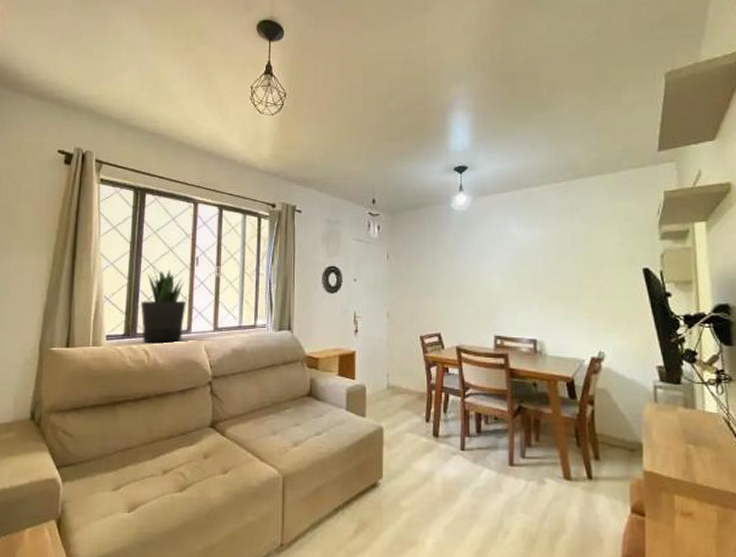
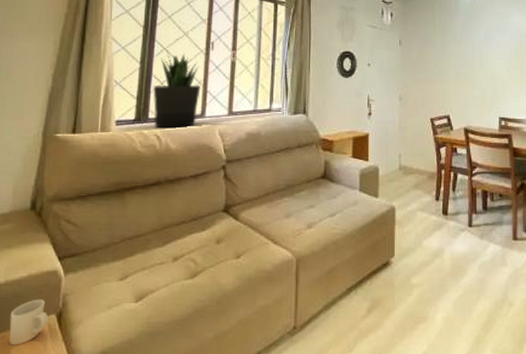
mug: none [14,505,50,548] -> present [9,299,49,345]

